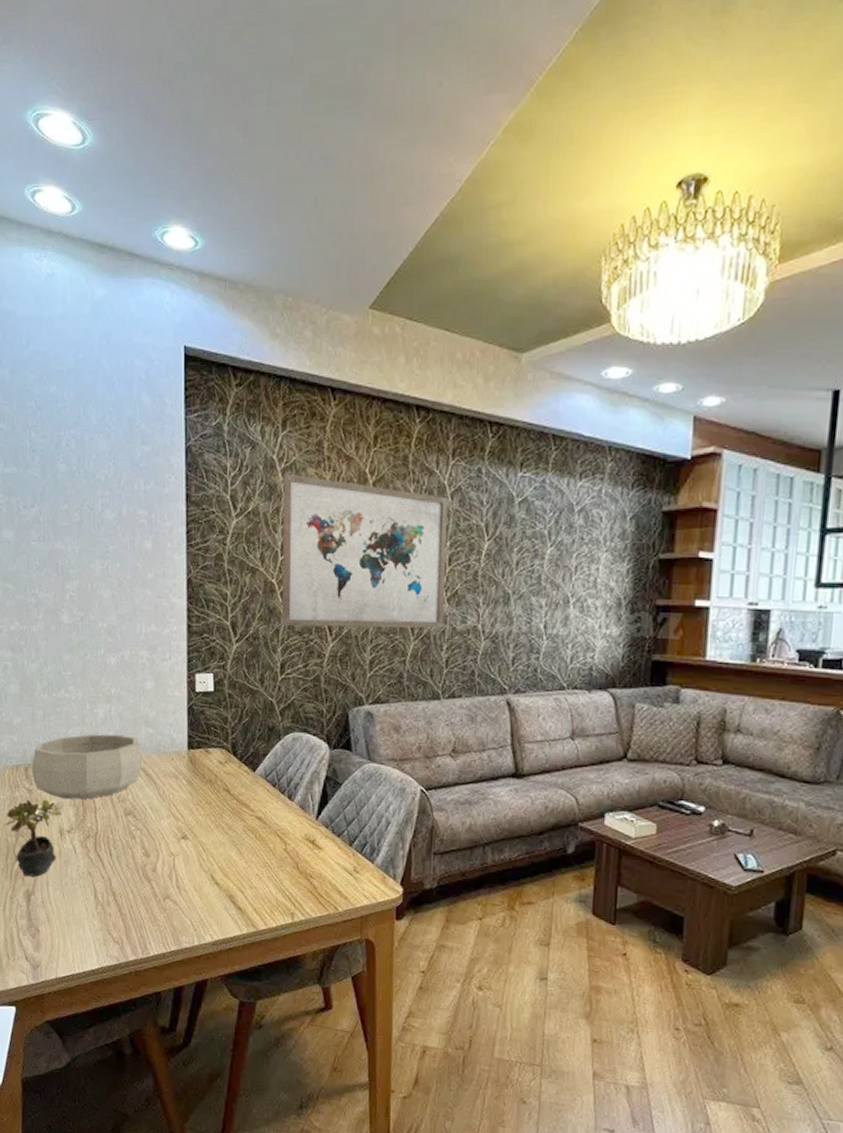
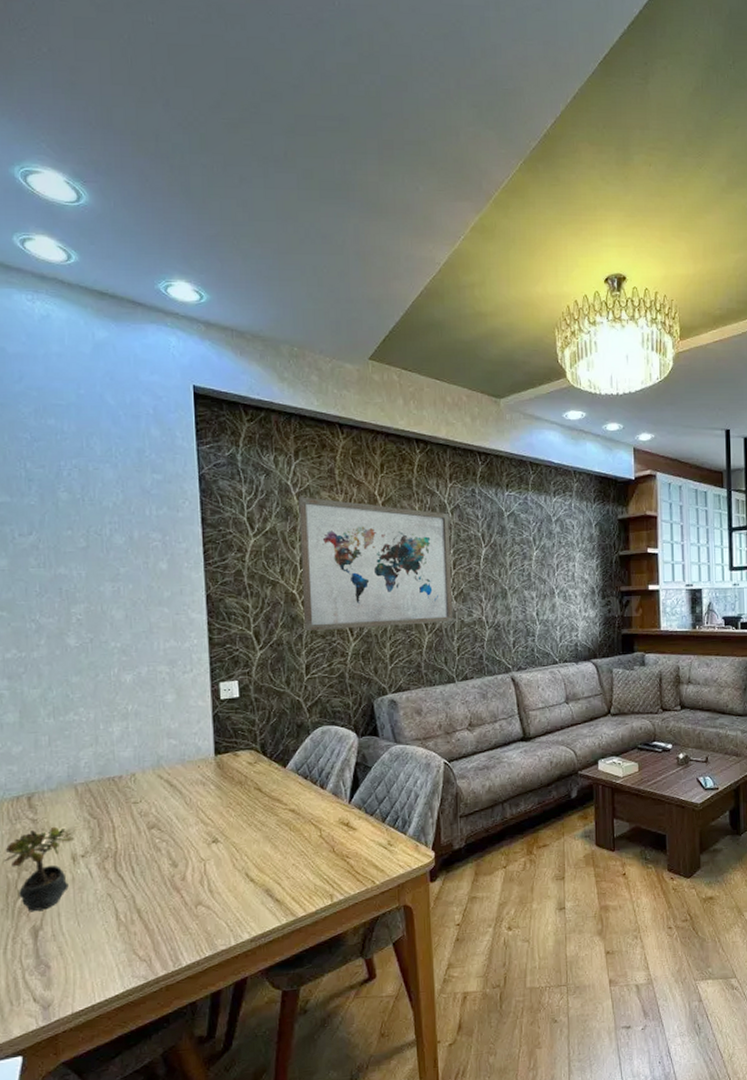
decorative bowl: present [31,734,141,800] -> none [35,749,165,824]

